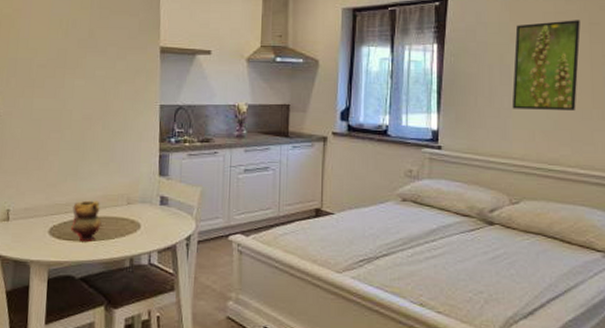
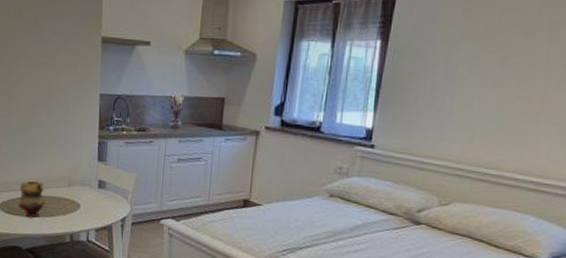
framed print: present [512,20,580,110] -> none [453,17,541,114]

